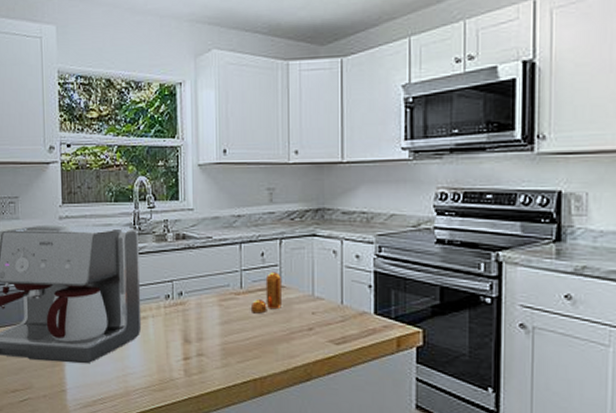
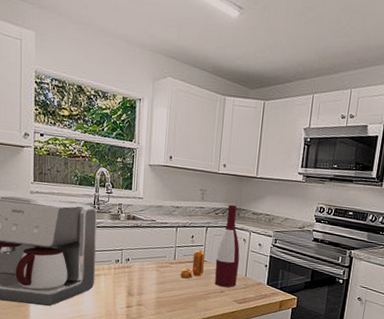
wine bottle: none [297,204,331,323] -> present [215,204,240,288]

